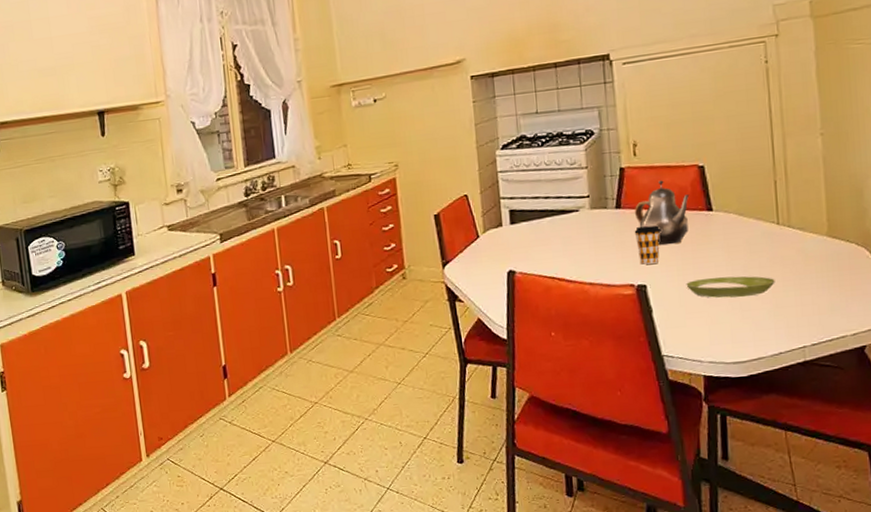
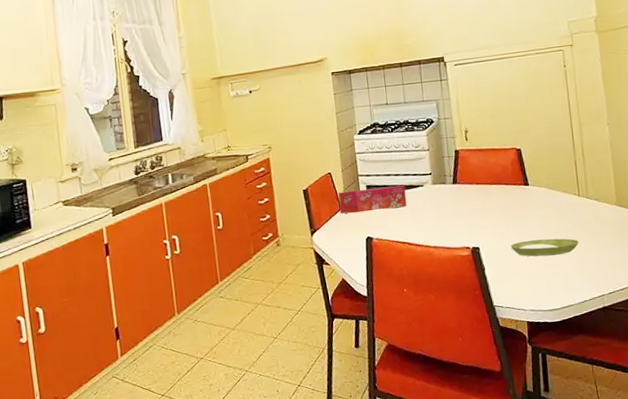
tissue box: none [475,209,558,243] -> present [338,184,407,214]
teapot: present [634,180,690,245] -> none [467,160,511,214]
coffee cup: present [634,225,661,265] -> none [468,197,489,230]

